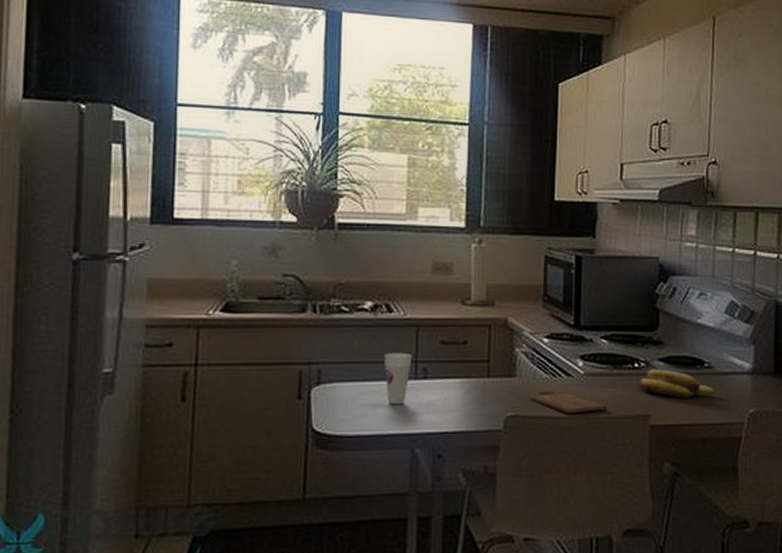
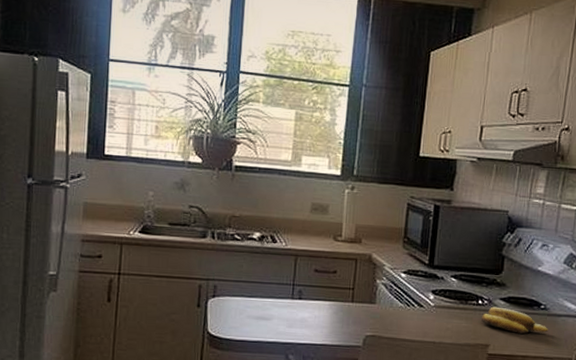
cup: present [385,352,412,405] -> none [267,275,290,319]
cutting board: present [530,391,608,414] -> none [386,317,453,338]

